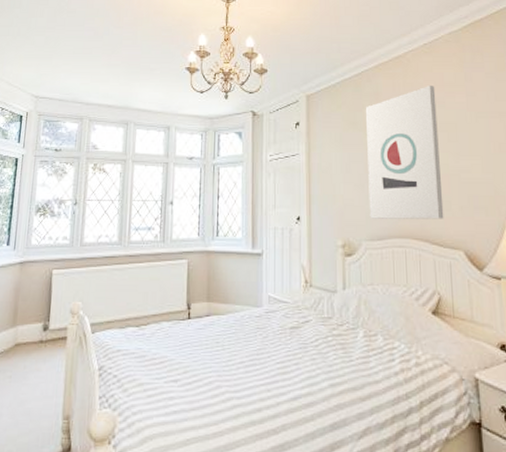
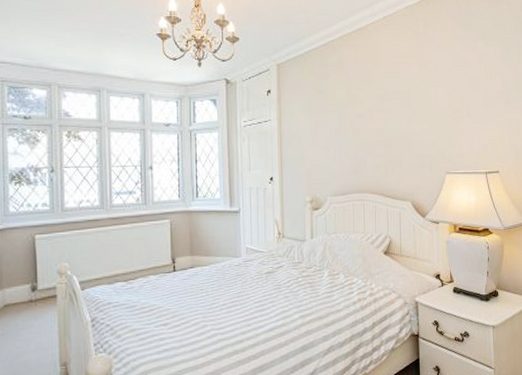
wall art: present [365,86,444,219] -> none [330,57,396,177]

